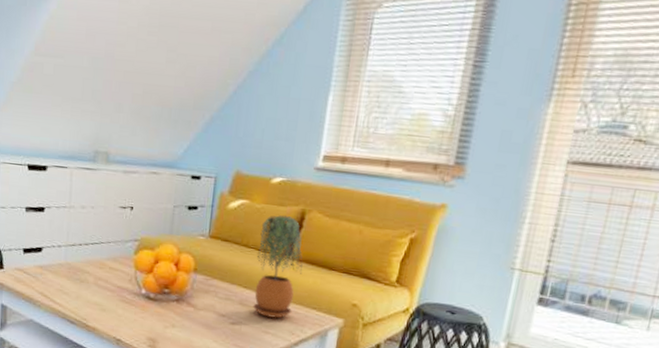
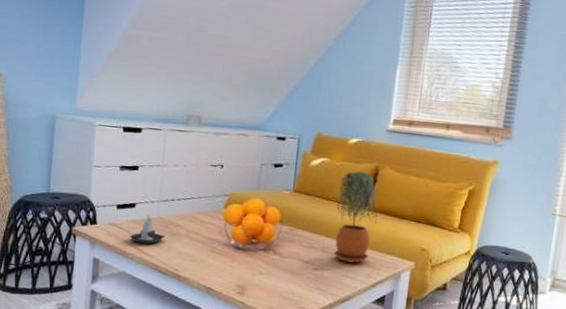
candle: none [37,259,73,292] -> present [130,214,165,244]

